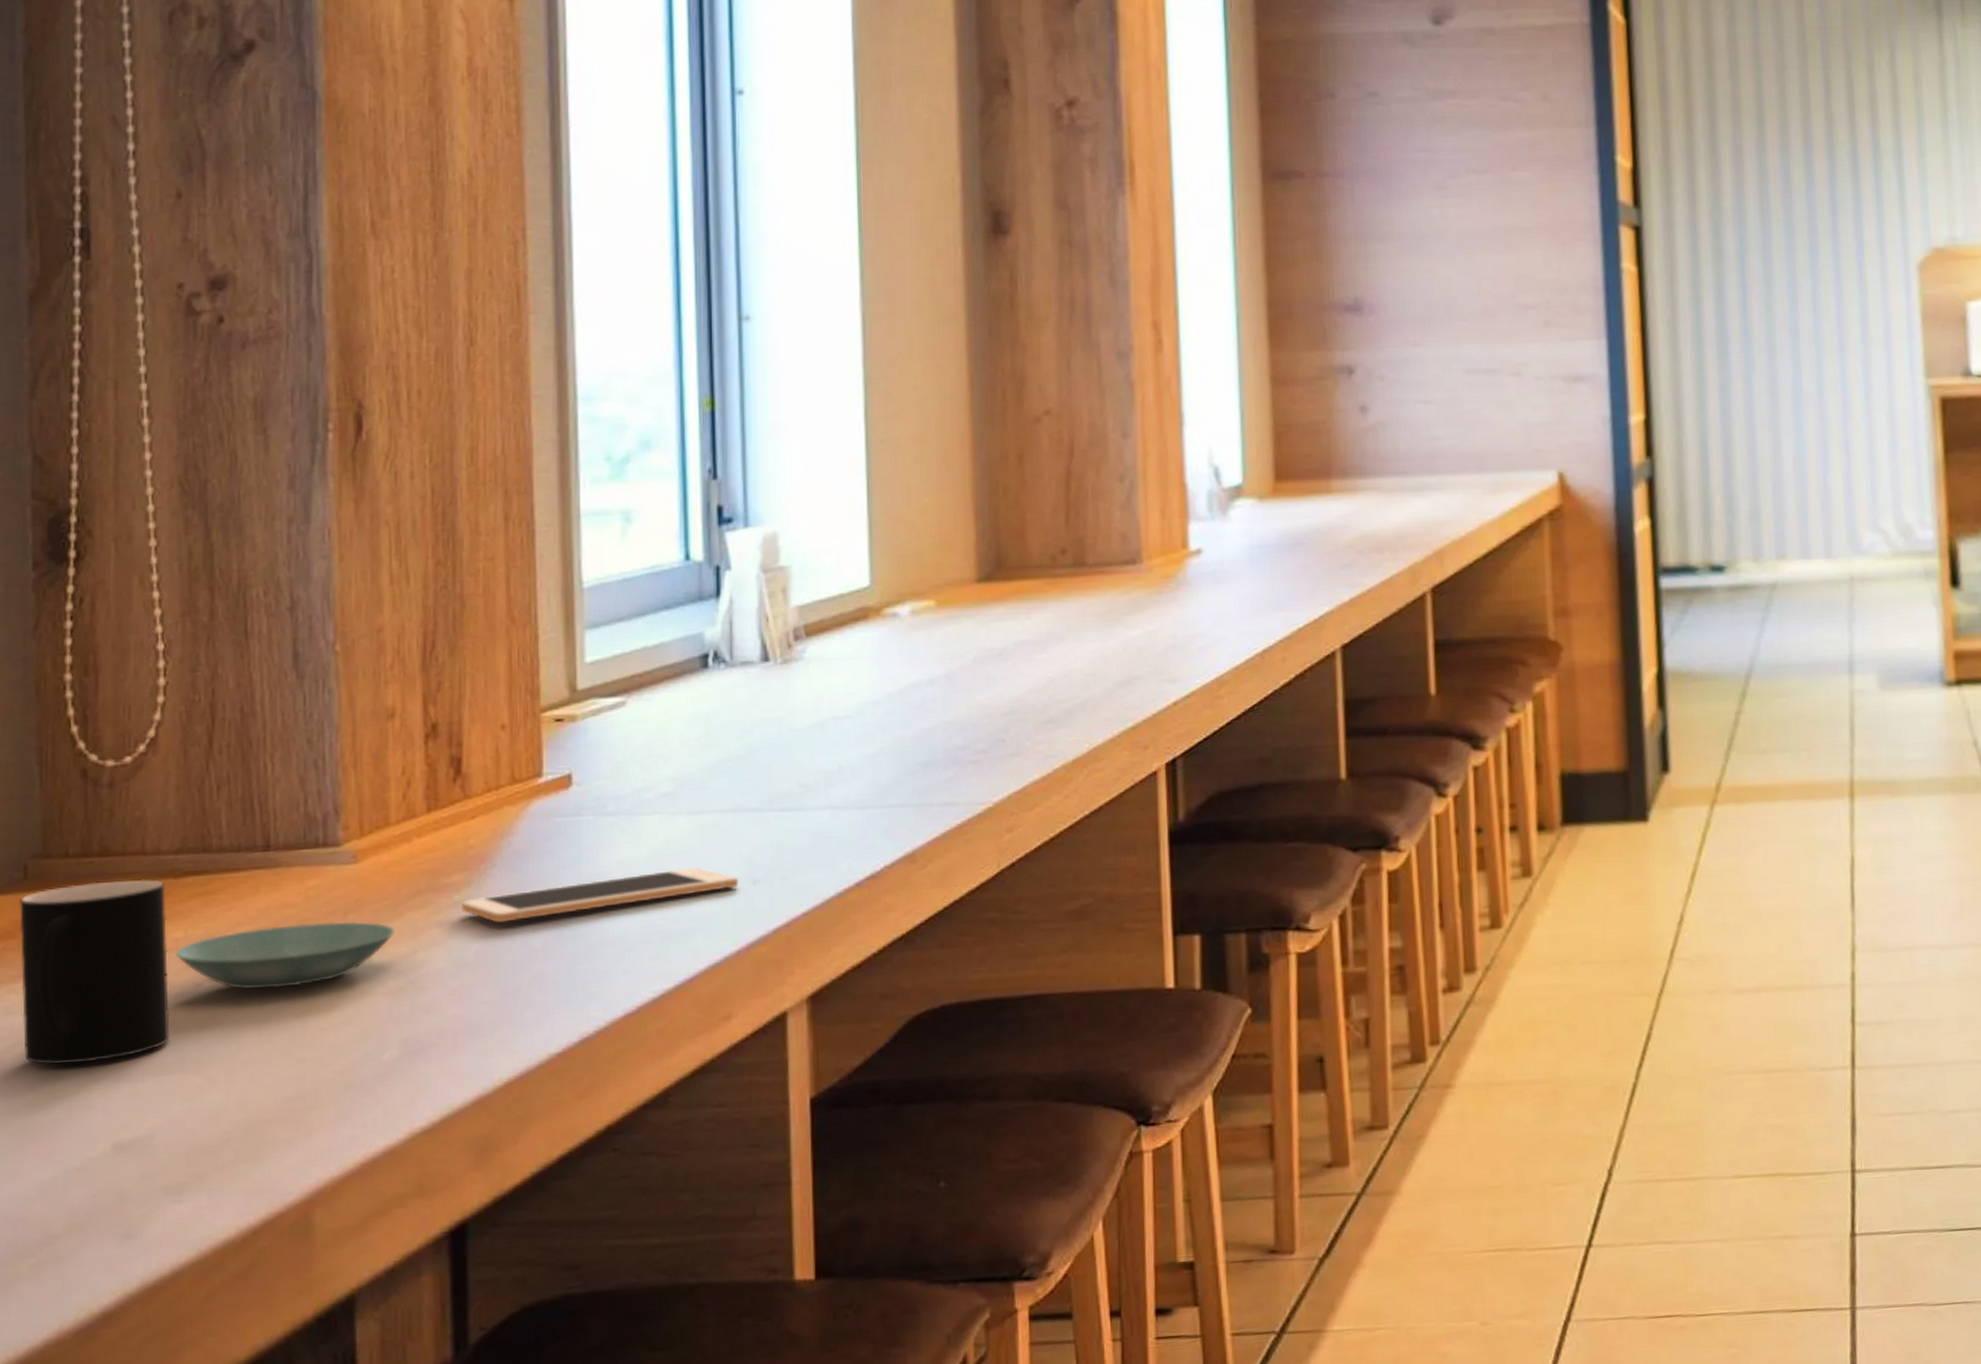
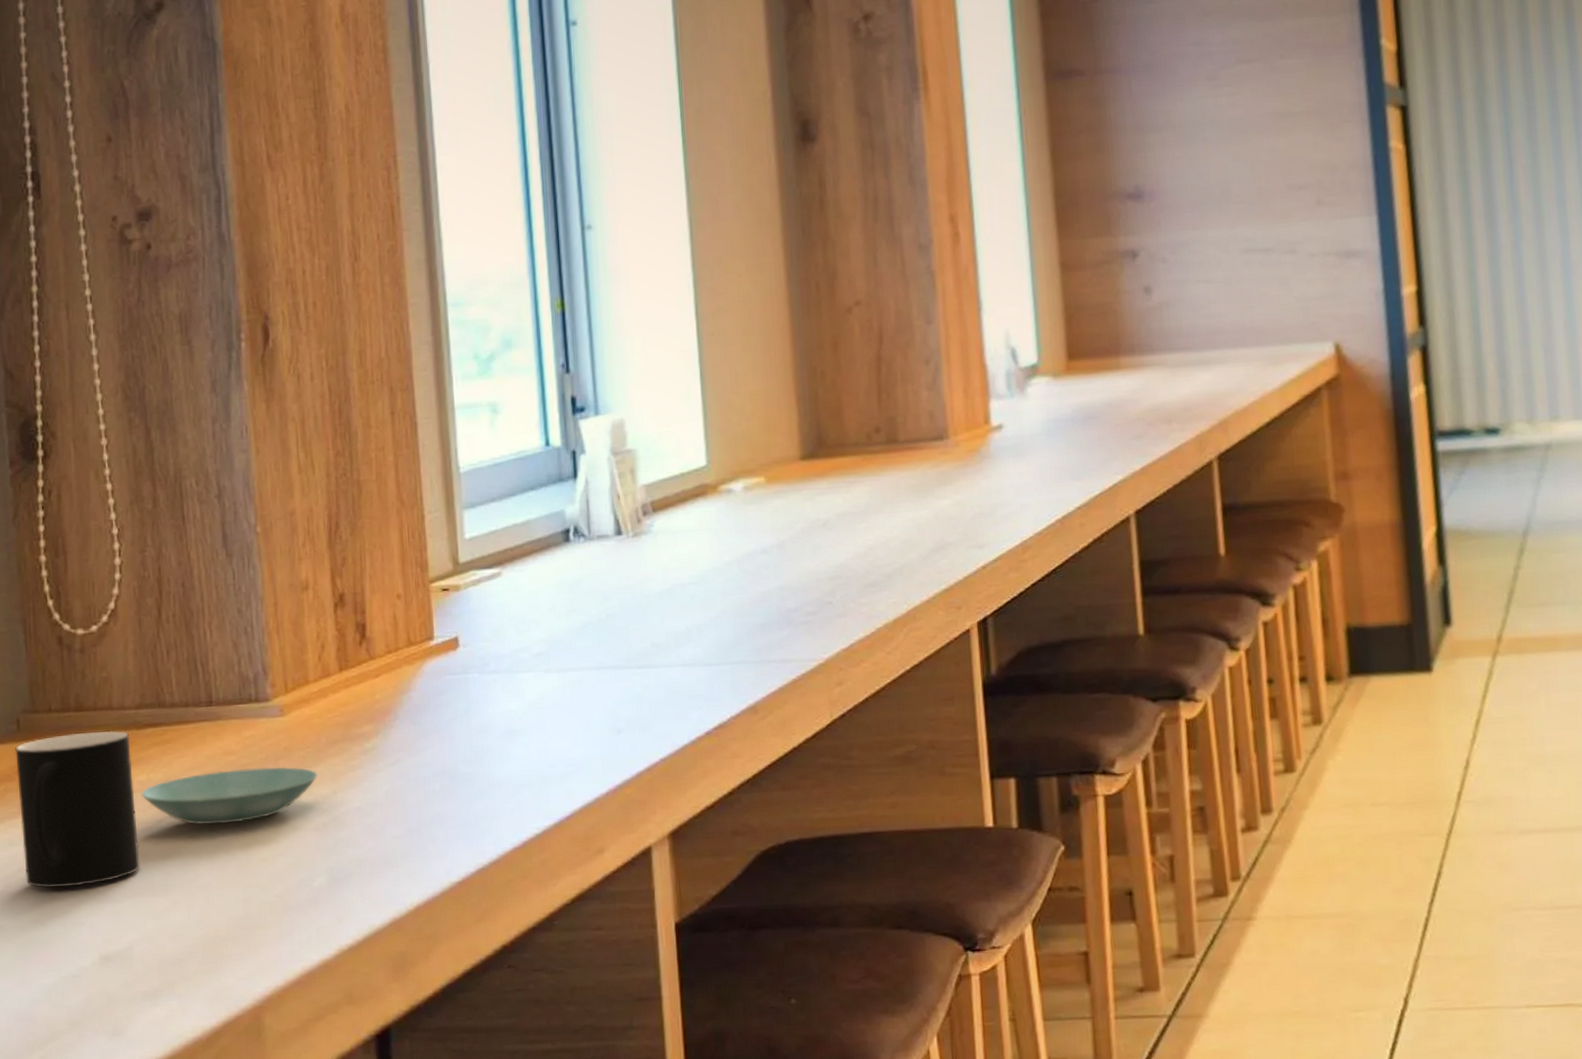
cell phone: present [462,866,738,923] -> none [372,718,604,768]

